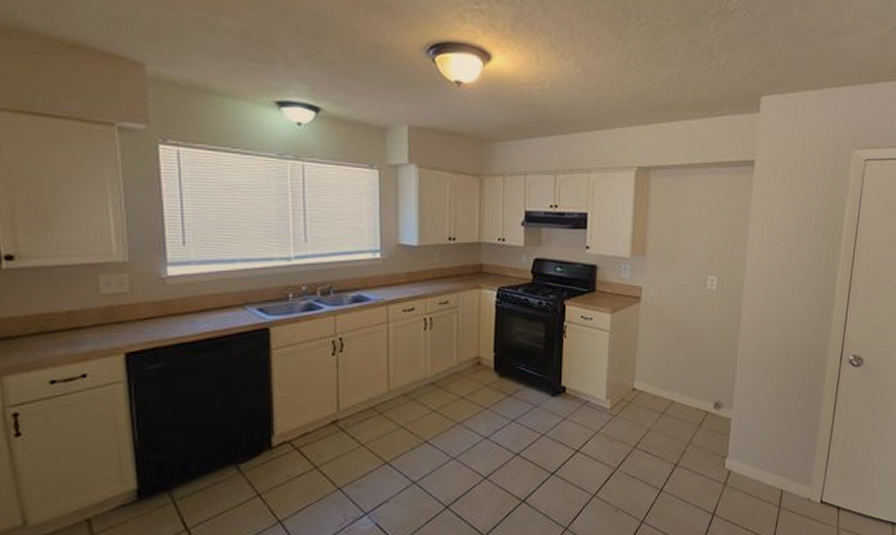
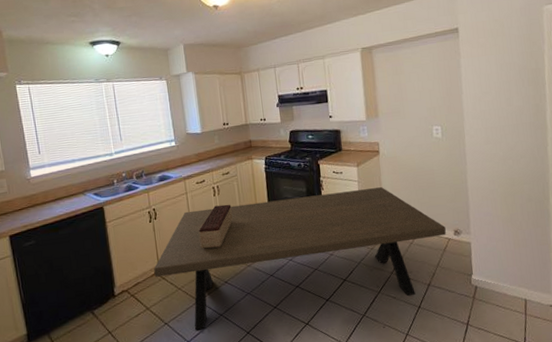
dining table: none [331,342,705,500] -> present [154,187,446,331]
decorative box: none [398,342,446,398] -> present [199,204,233,249]

